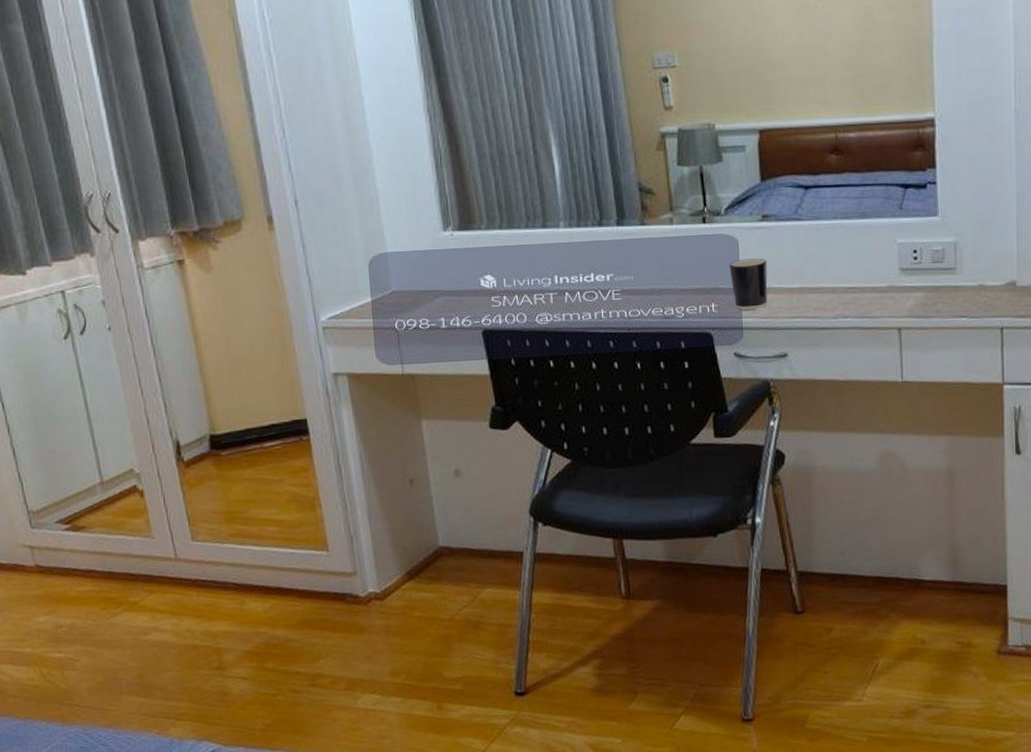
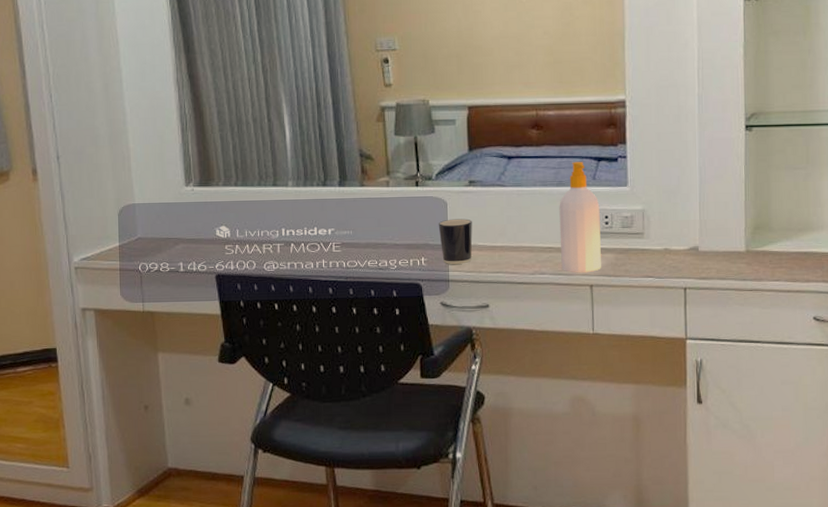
soap bottle: none [862,190,910,316] -> present [559,162,601,273]

